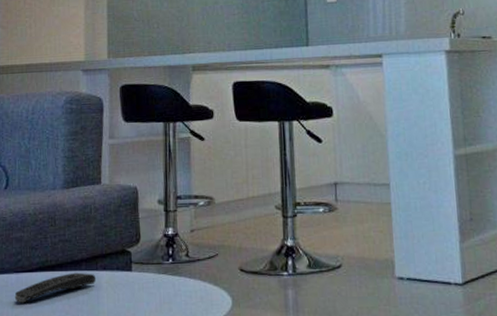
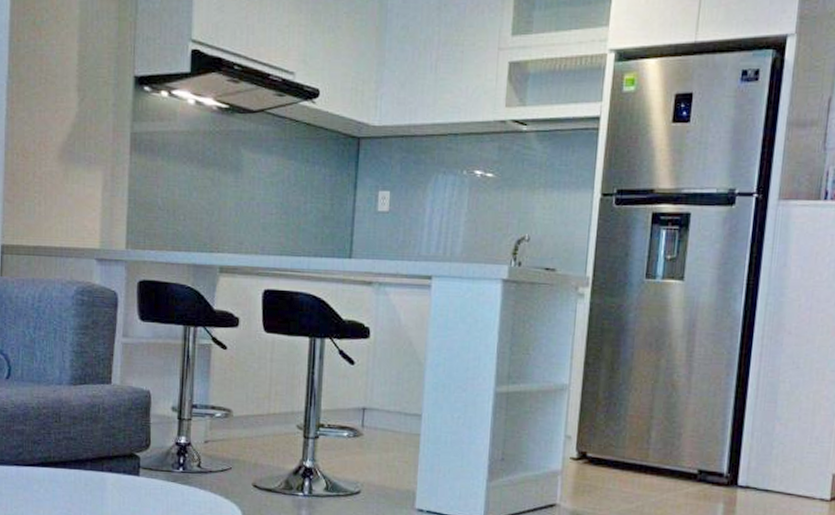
remote control: present [14,272,97,304] -> none [14,471,102,497]

